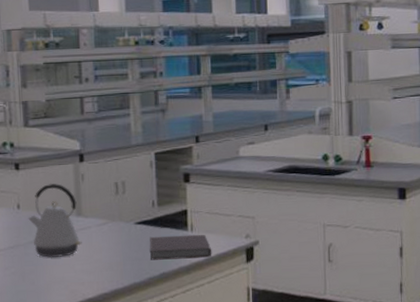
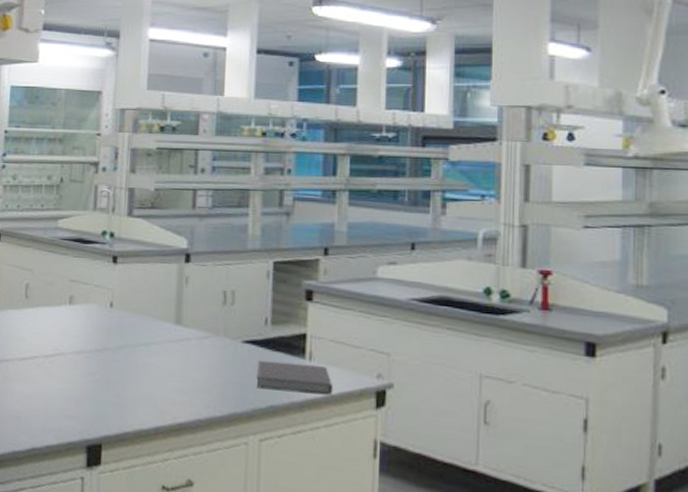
kettle: present [28,183,82,258] -> none [120,282,179,370]

